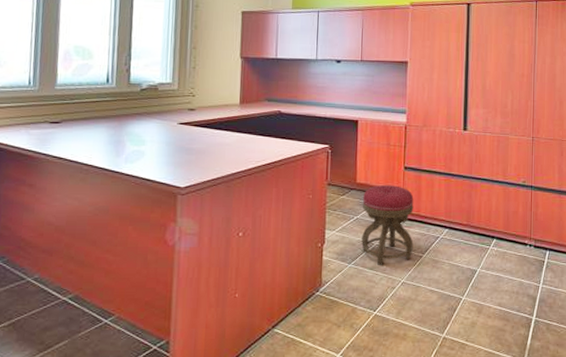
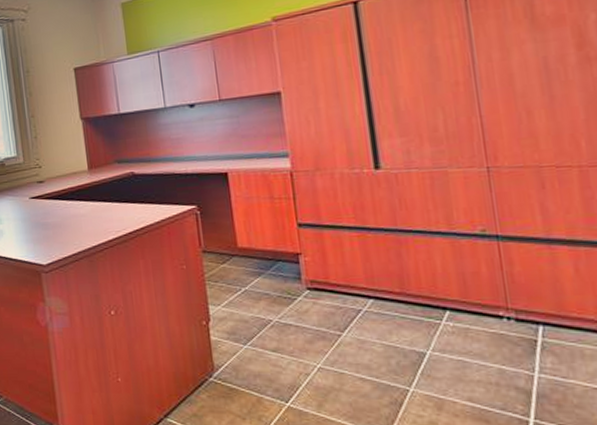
stool: present [361,185,414,266] -> none [249,247,327,348]

